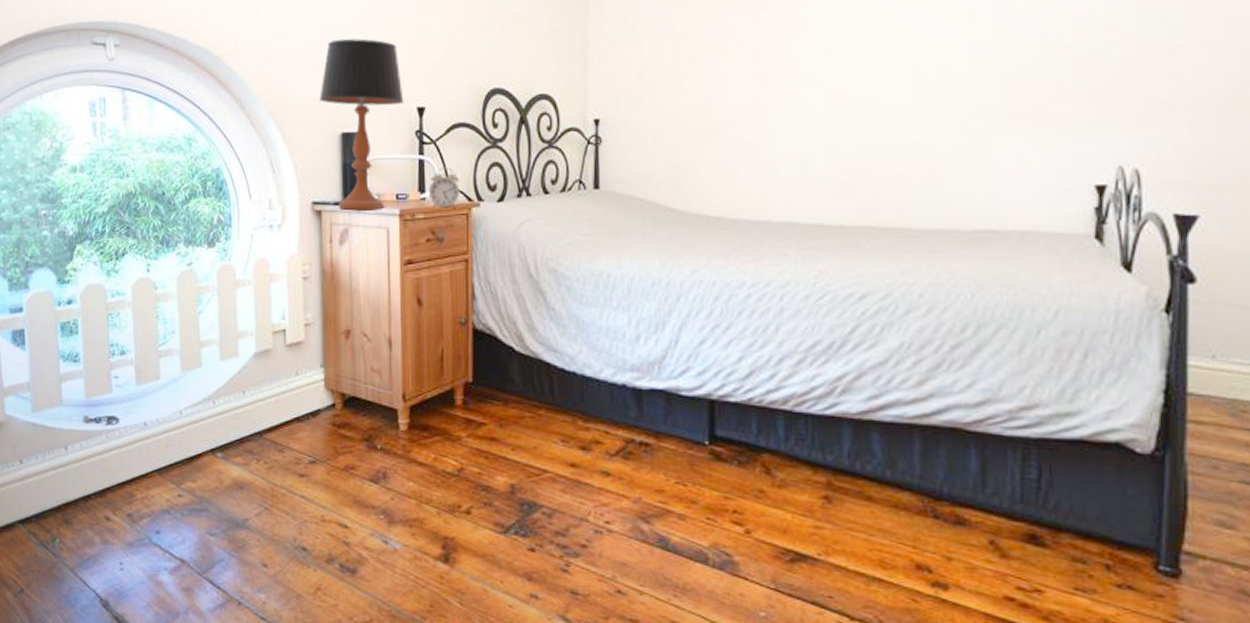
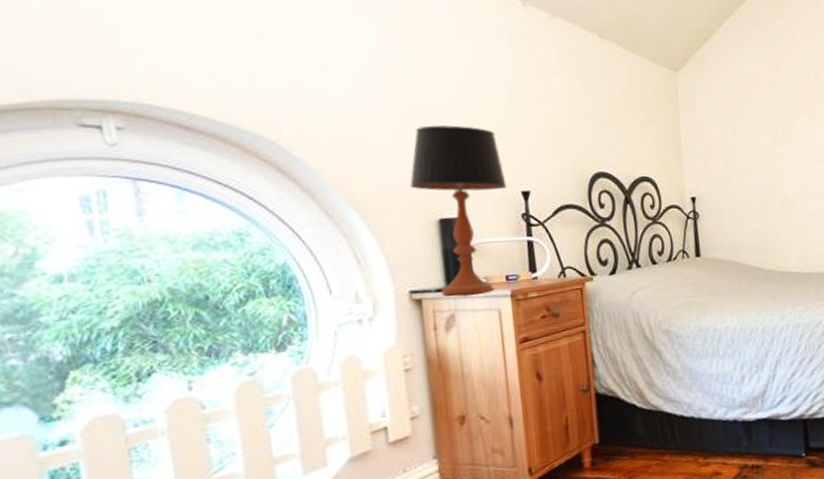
alarm clock: present [428,167,460,209] -> none [539,246,572,286]

